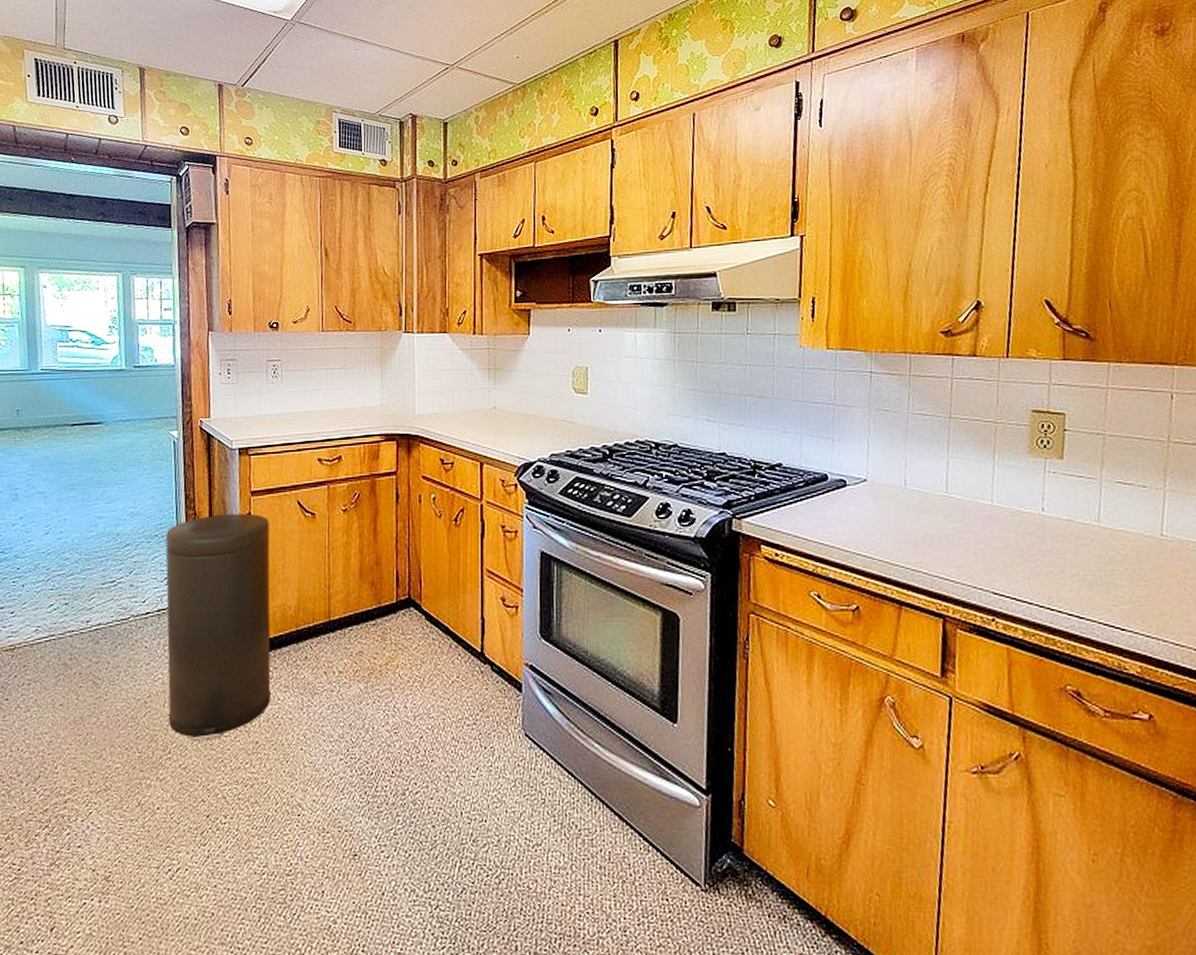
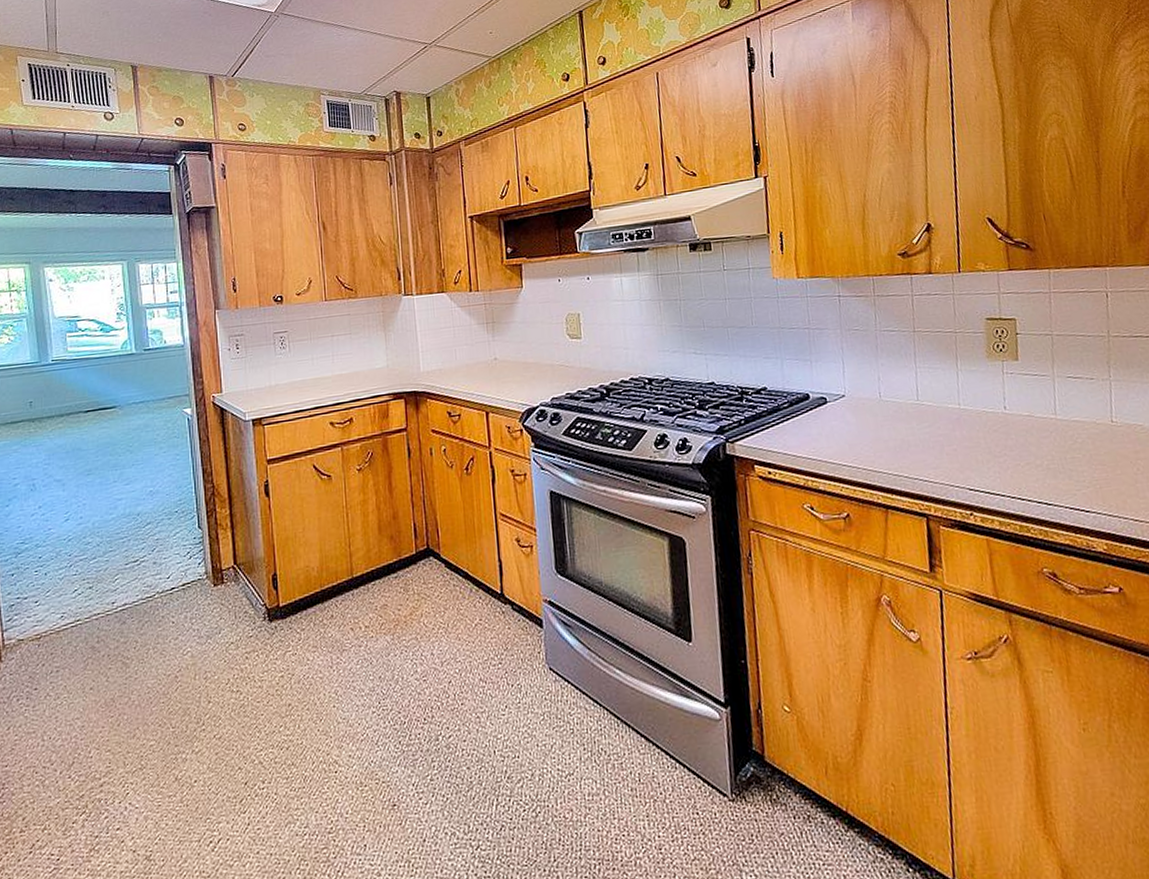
pedal bin: present [165,513,271,742] -> none [186,481,300,711]

